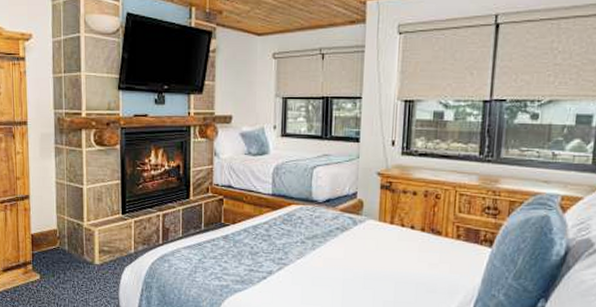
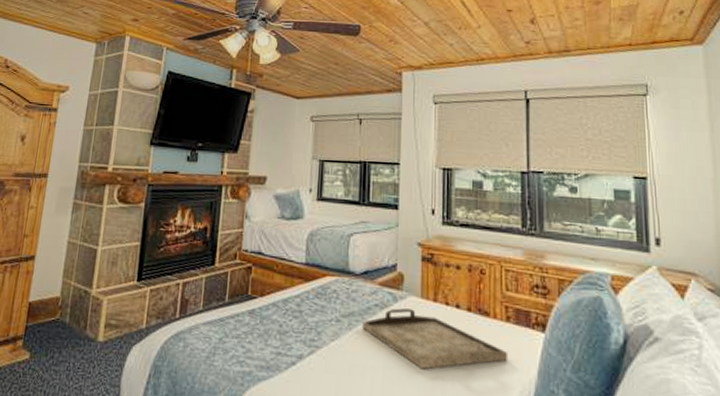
serving tray: none [325,230,456,280] -> present [362,308,508,370]

